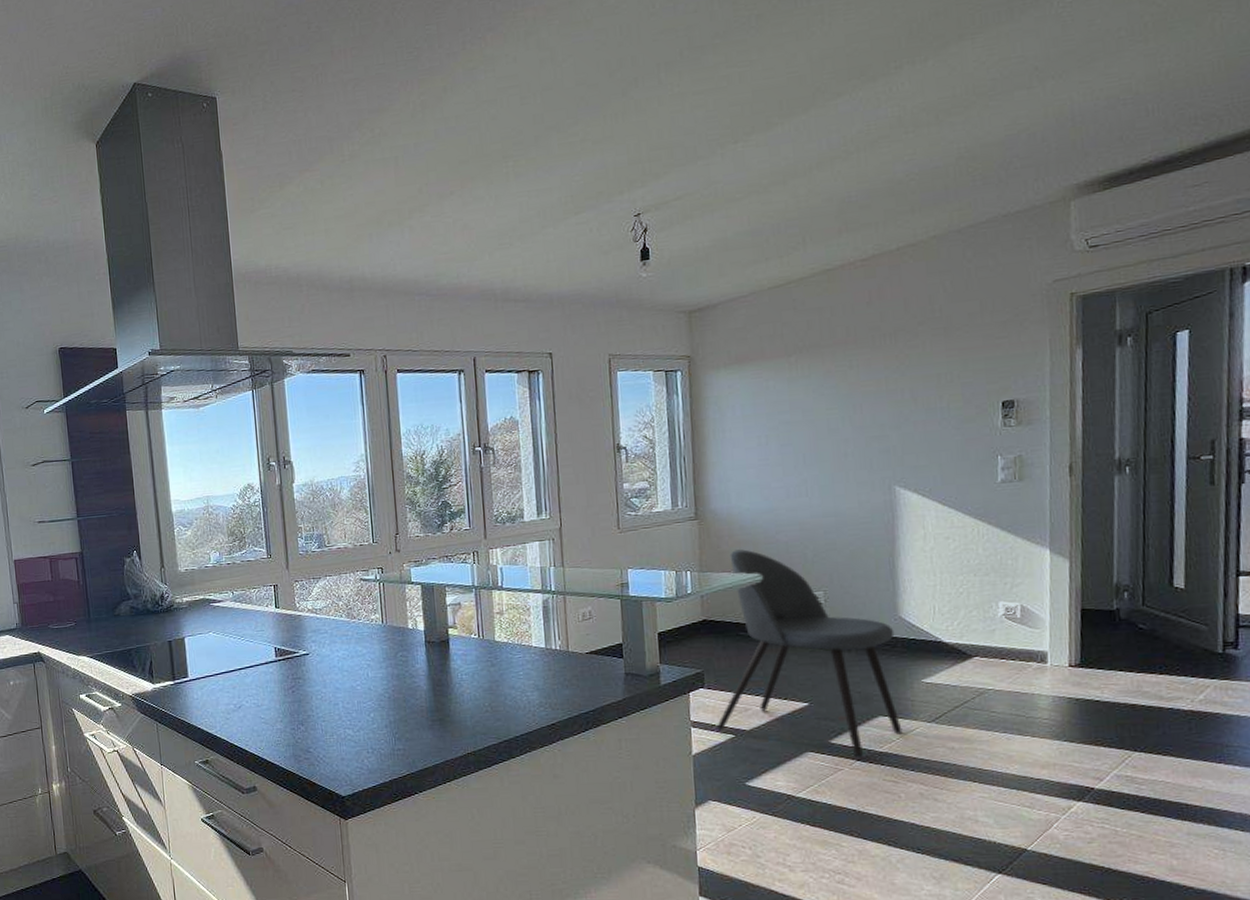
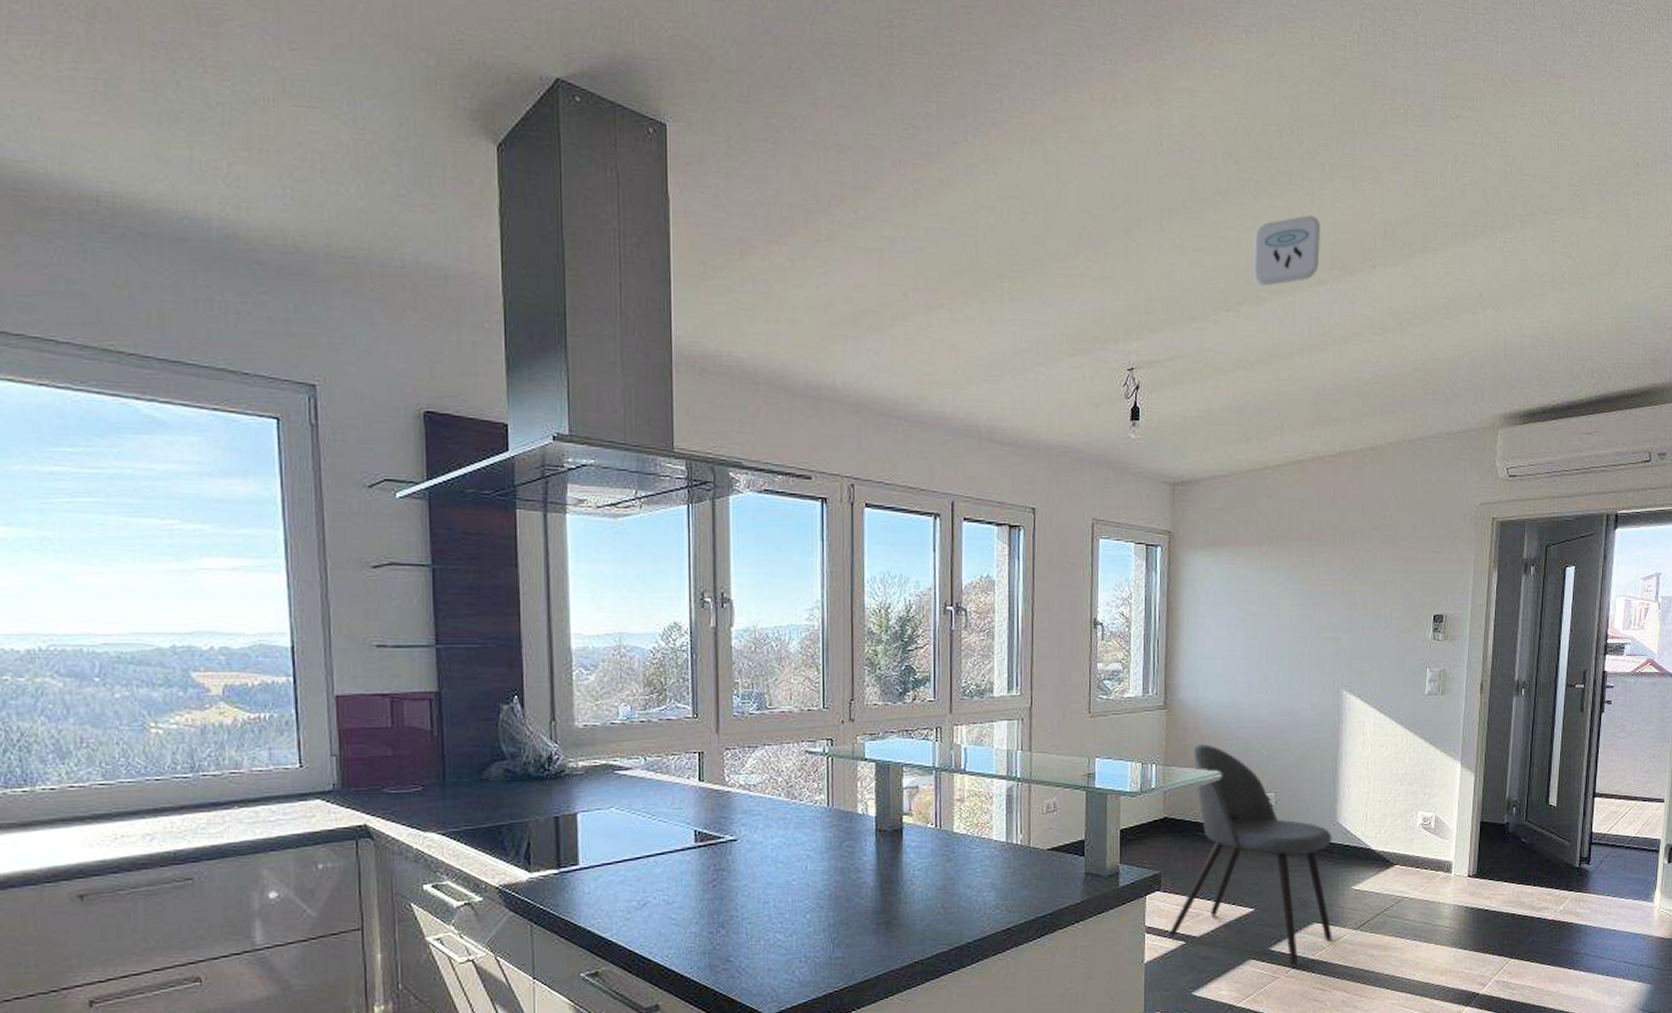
smoke detector: none [759,33,835,113] -> present [1252,215,1320,287]

